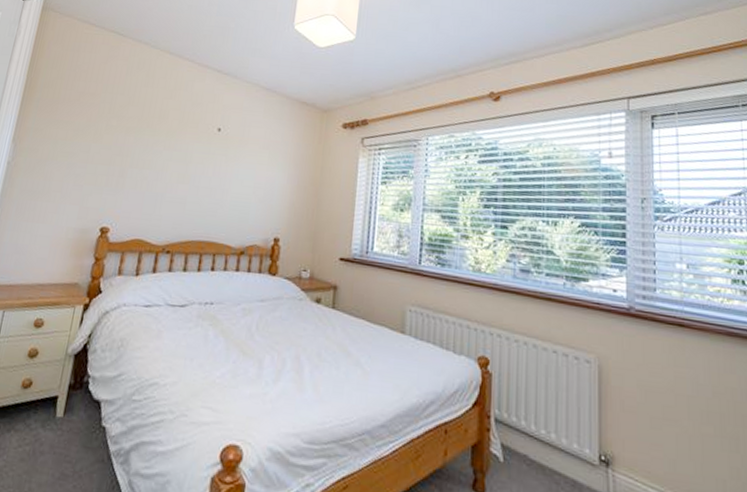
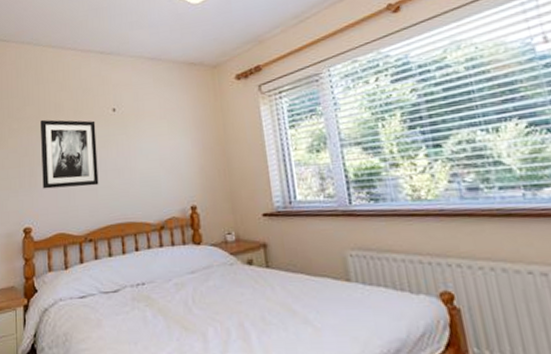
wall art: none [129,123,198,200] -> present [40,119,99,189]

